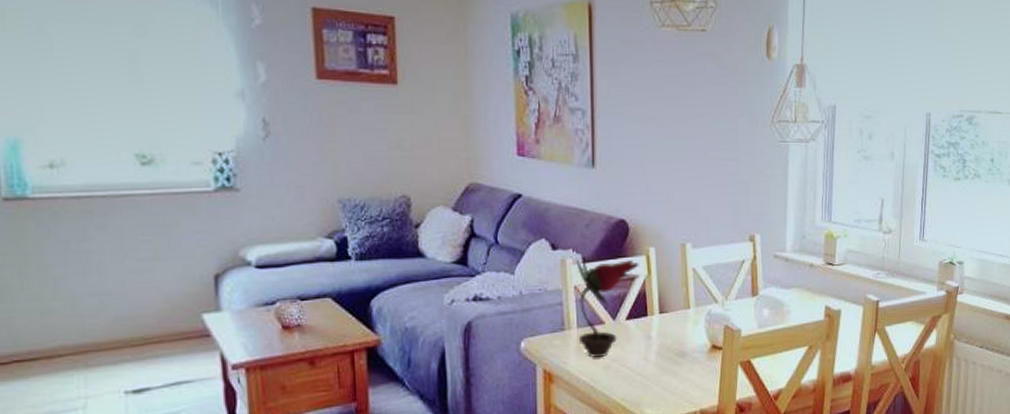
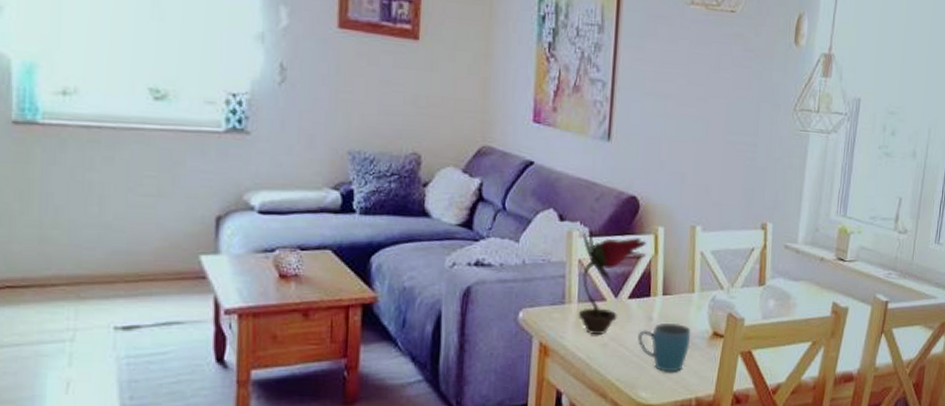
mug: none [639,340,691,388] -> present [638,323,691,372]

